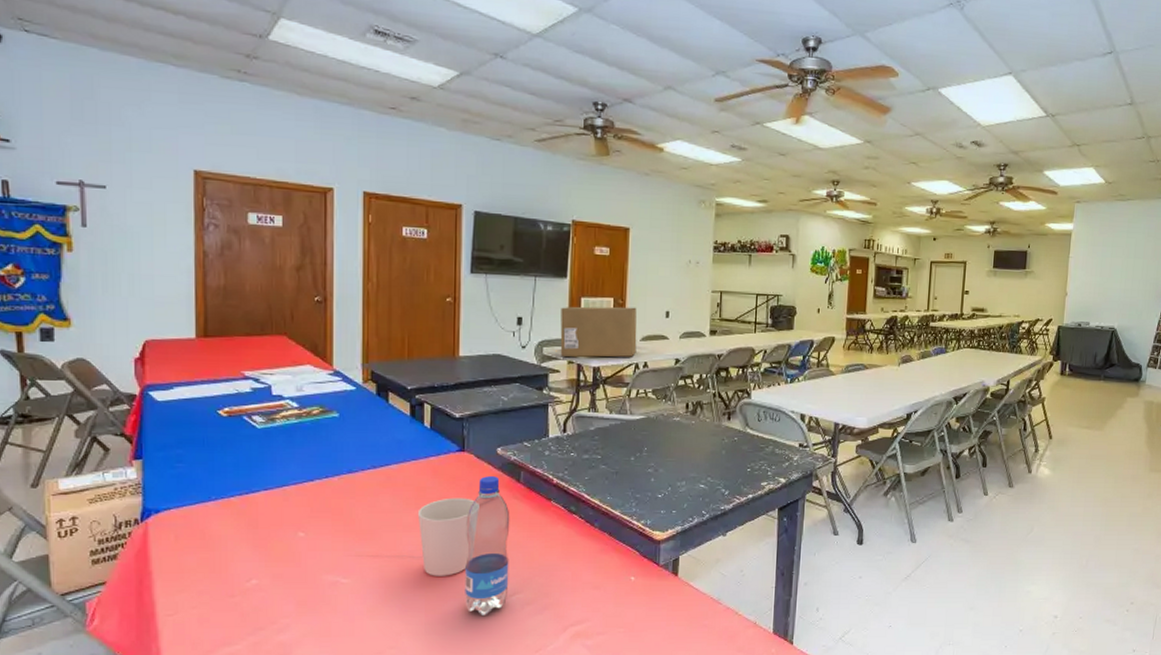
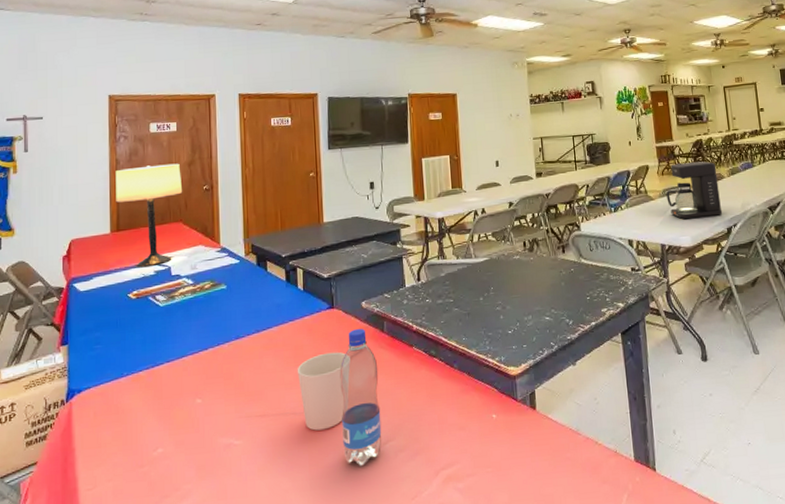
table lamp: none [203,262,289,383] -> present [115,163,183,268]
box: present [560,306,637,358] -> none [406,161,474,213]
coffee maker: none [849,339,907,400] -> present [666,161,723,220]

